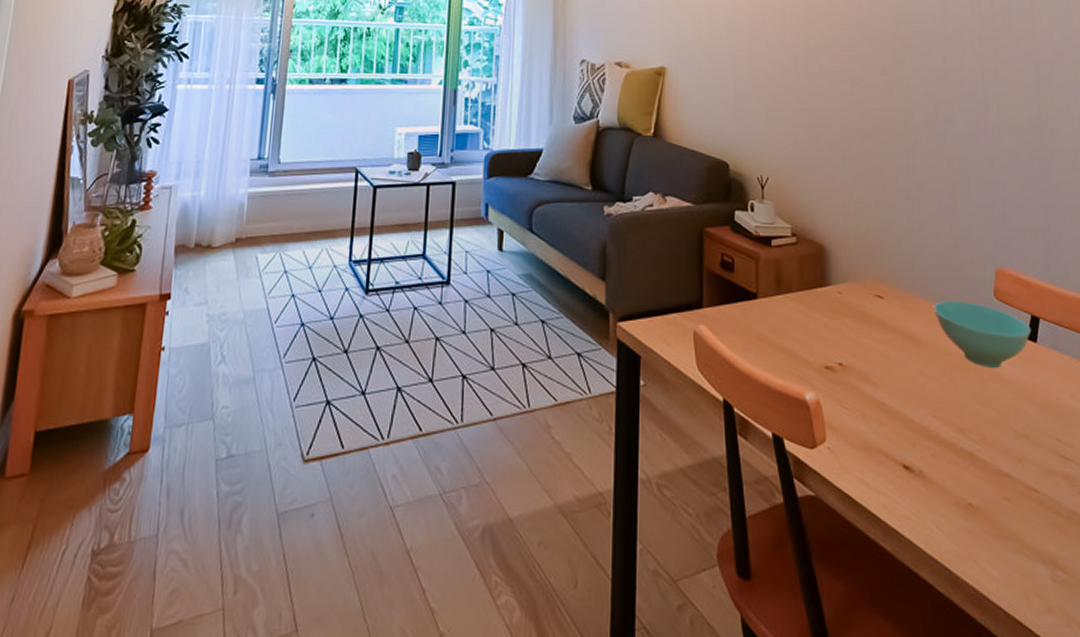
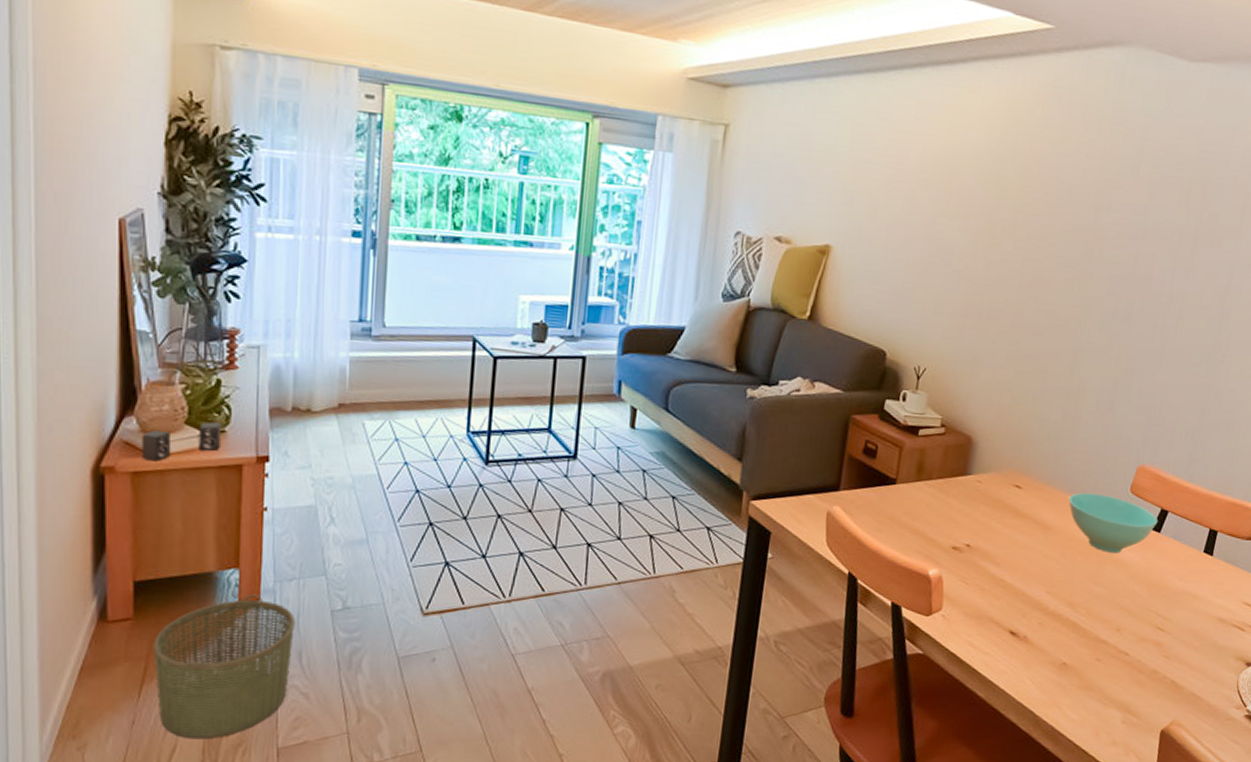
basket: none [38,442,181,620] -> present [153,594,295,740]
speaker: none [58,261,131,303] -> present [141,422,222,462]

